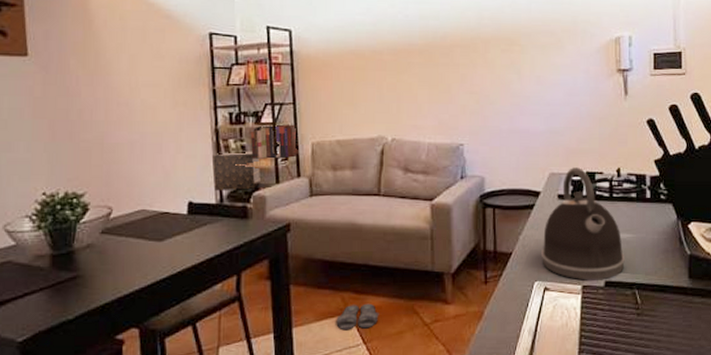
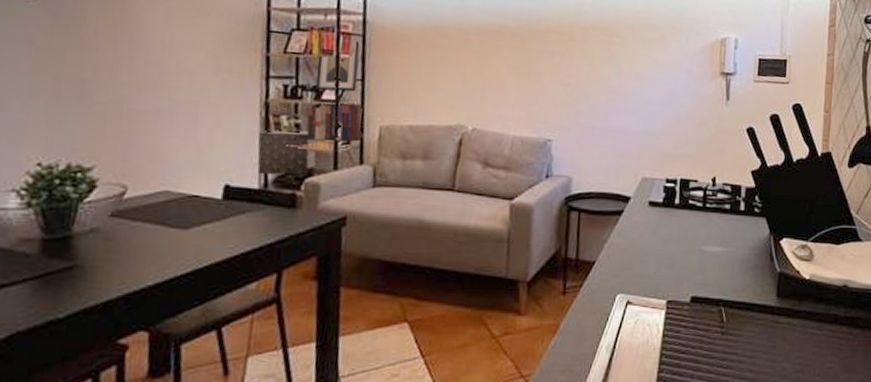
picture frame: none [255,70,290,116] -> present [315,42,360,92]
slippers: present [336,303,379,331] -> none [391,311,442,341]
kettle: present [542,167,625,281] -> none [627,173,714,295]

